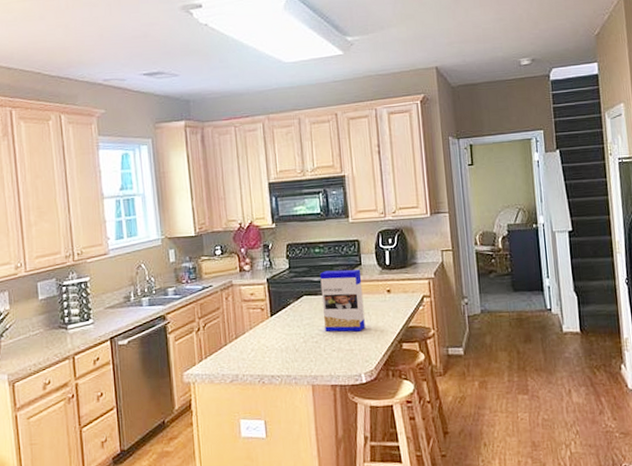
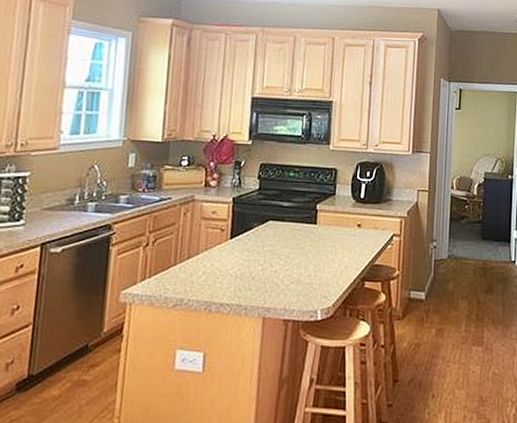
cereal box: present [320,269,365,332] -> none [286,197,334,265]

